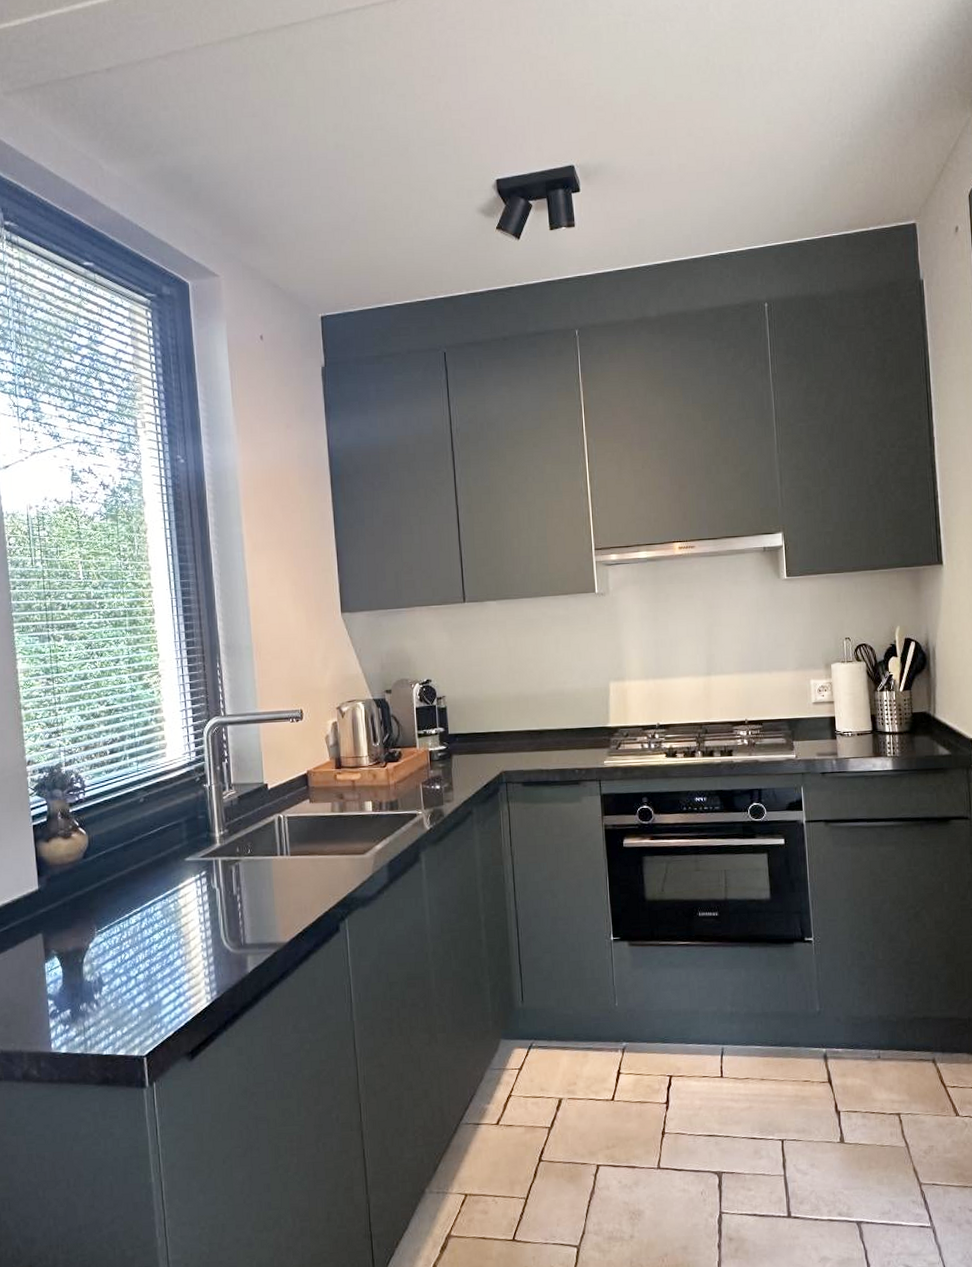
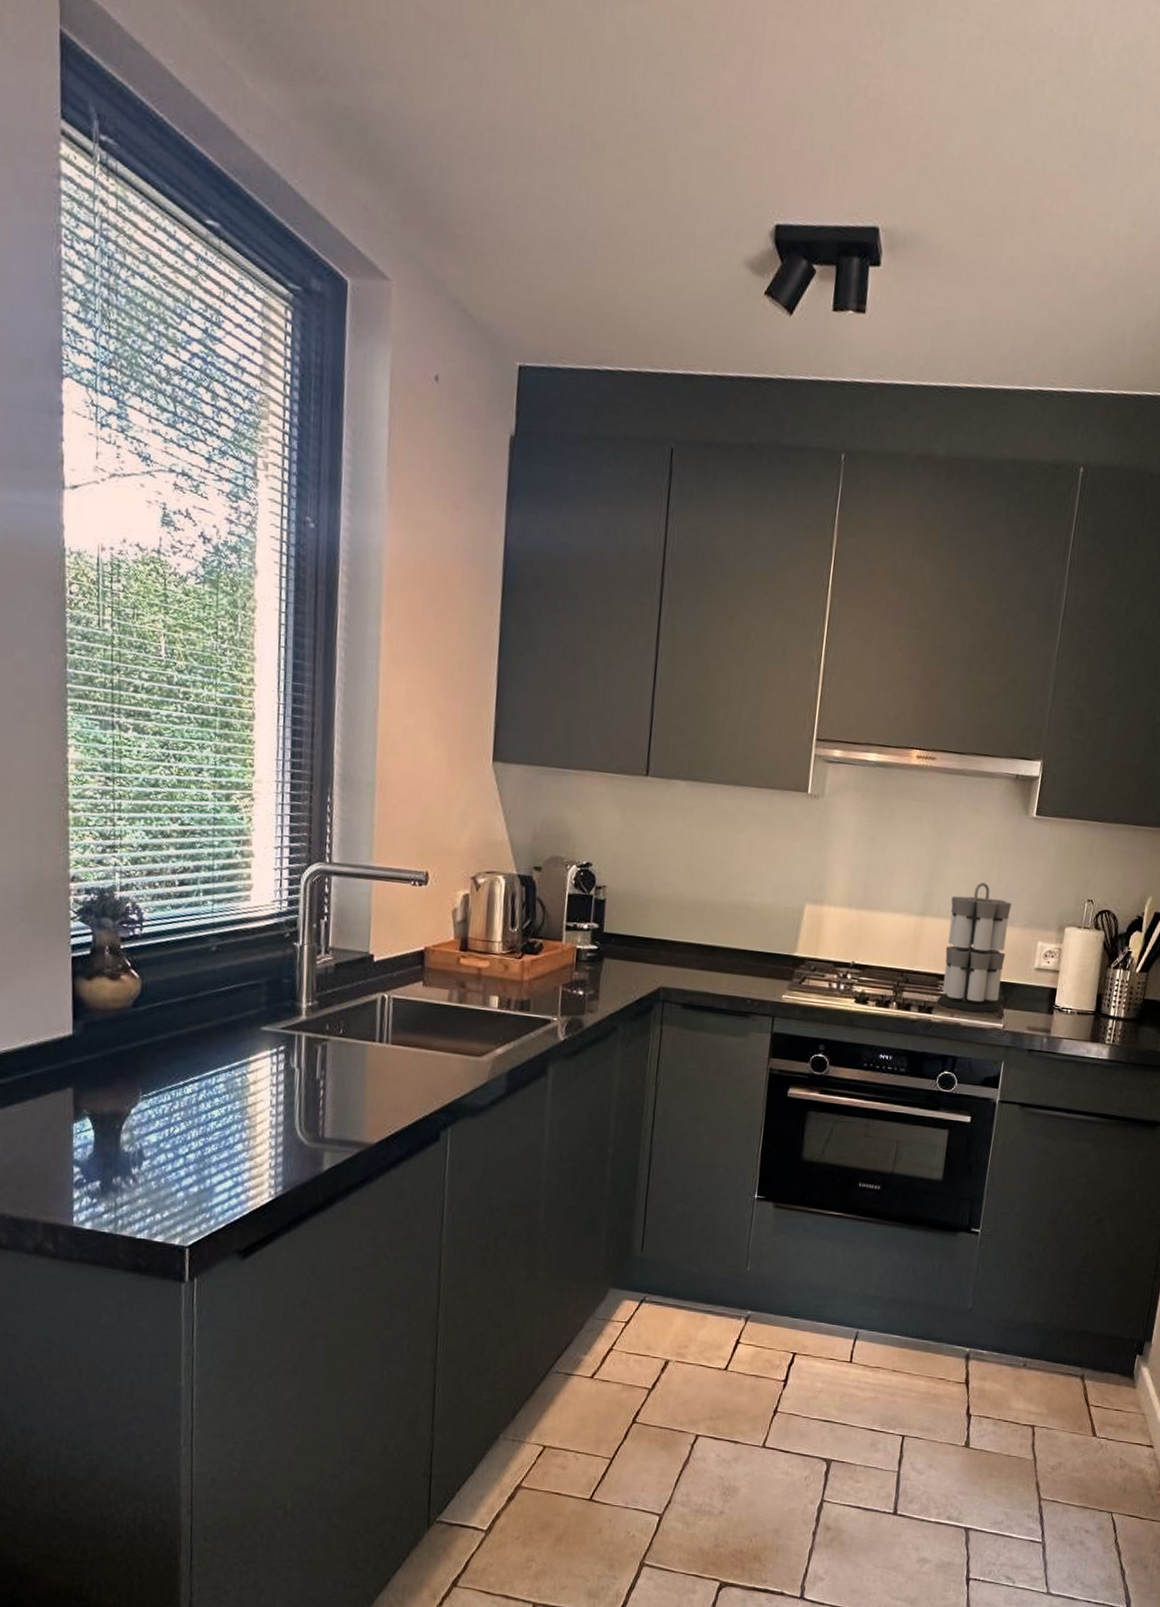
spice rack: none [729,639,791,749] -> present [936,882,1012,1013]

